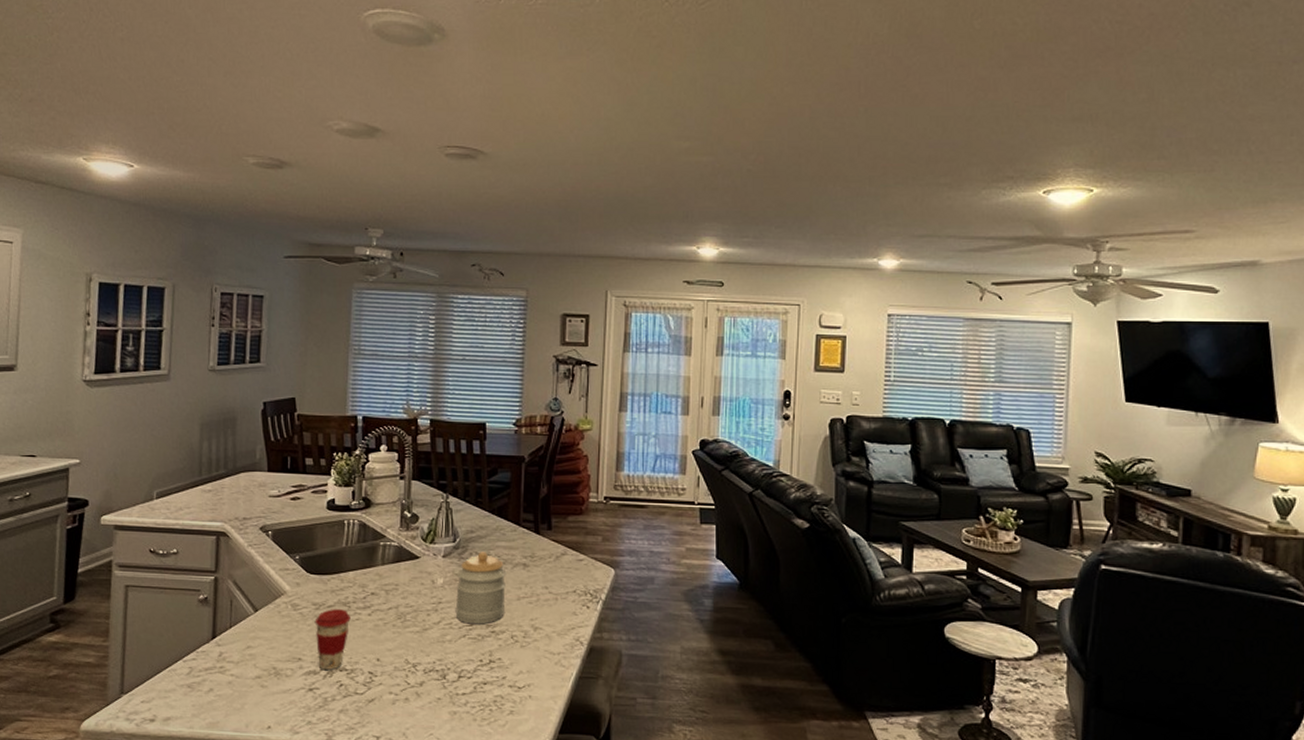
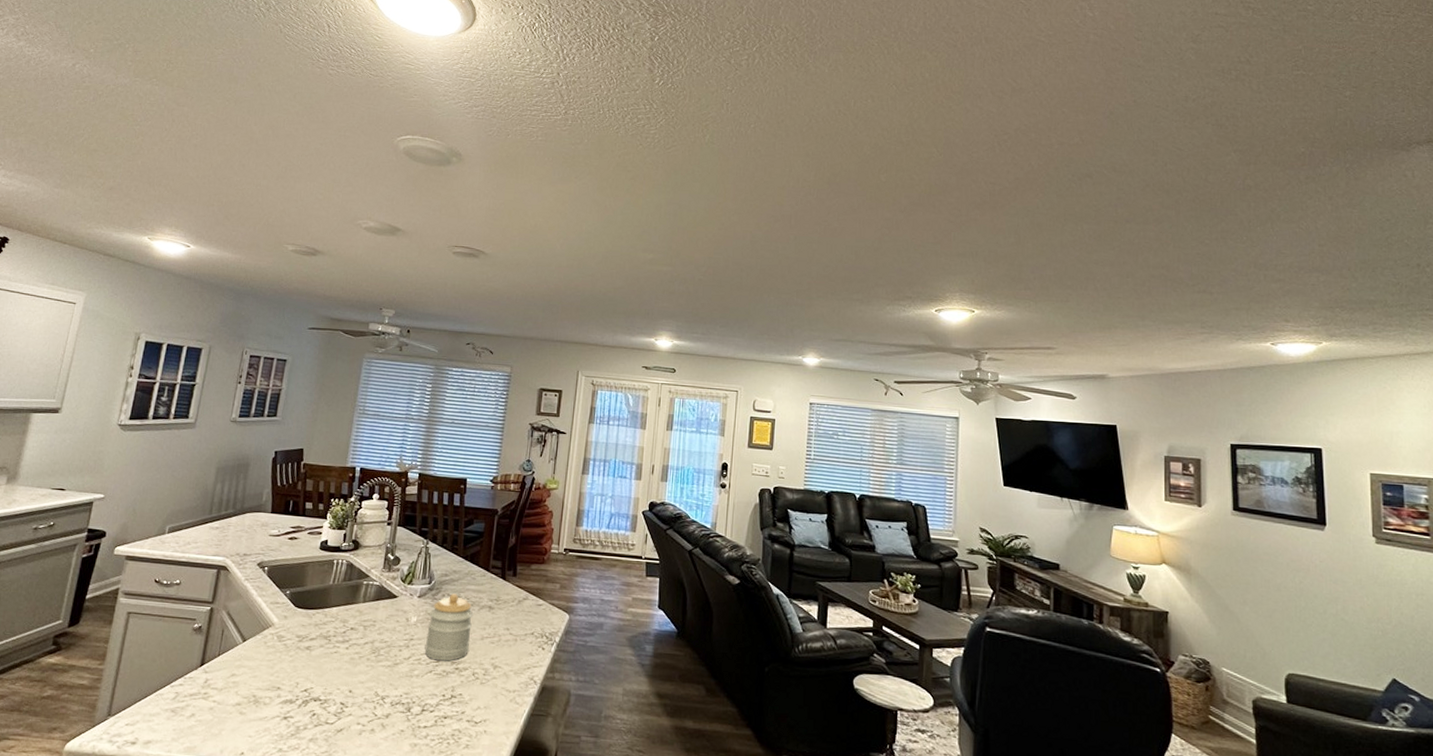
coffee cup: present [314,609,351,670] -> none [295,641,330,700]

